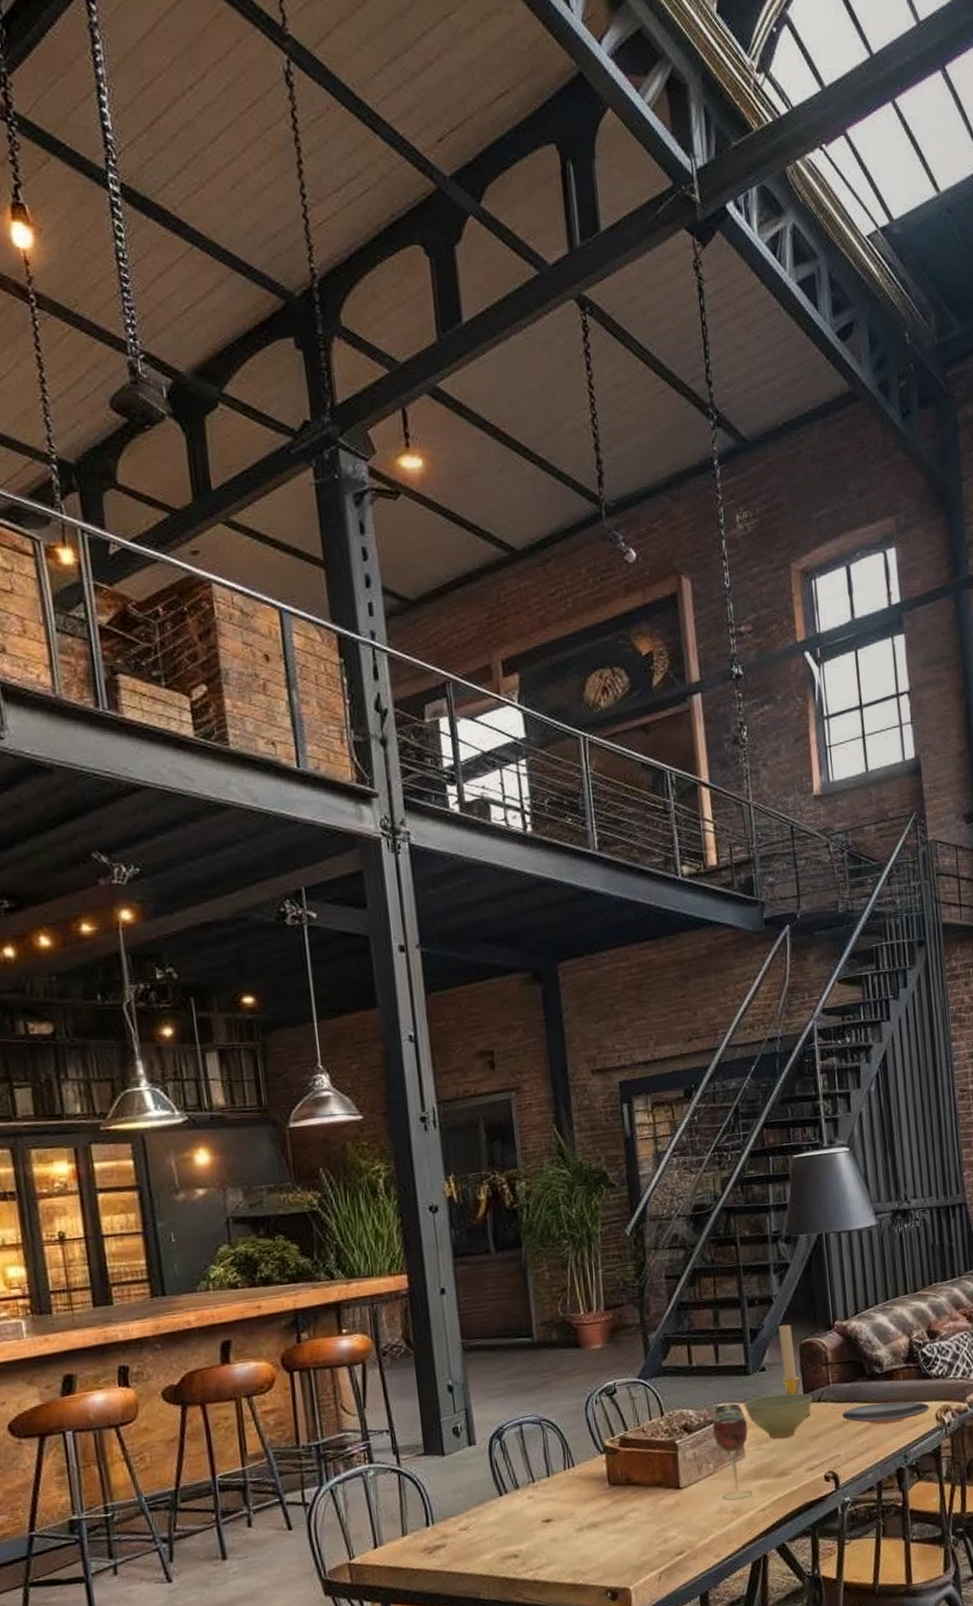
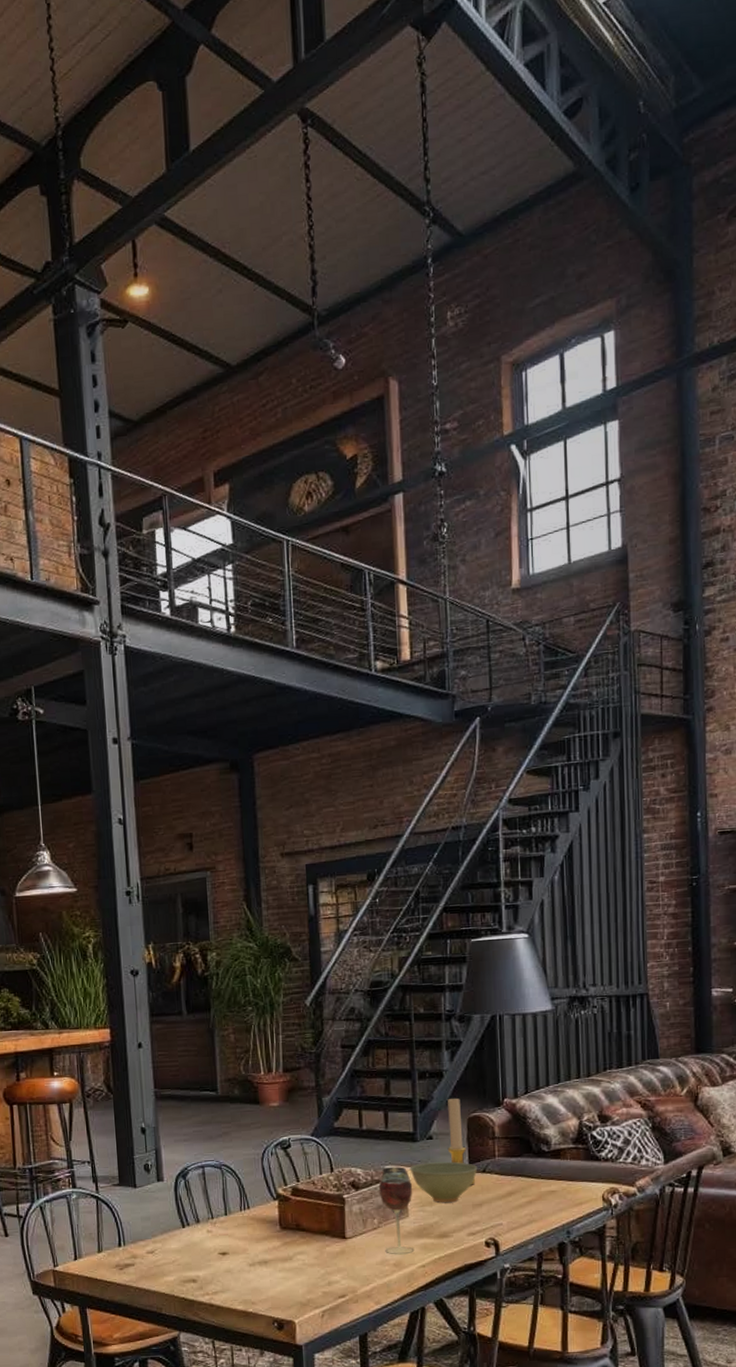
plate: present [842,1401,930,1425] -> none [506,1179,597,1199]

